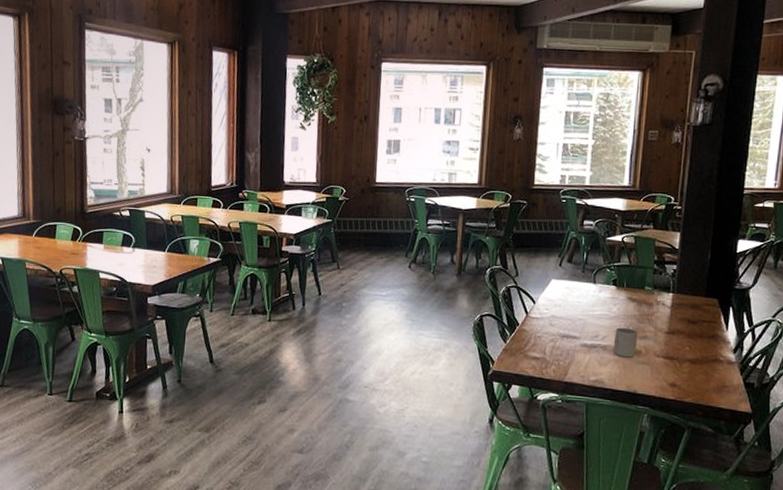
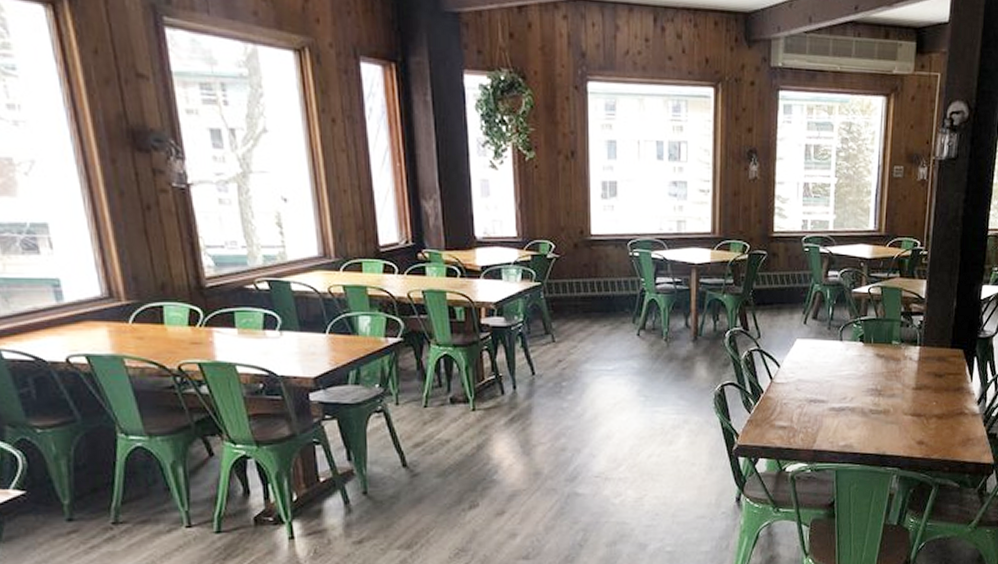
mug: present [614,327,638,358] -> none [862,387,886,418]

